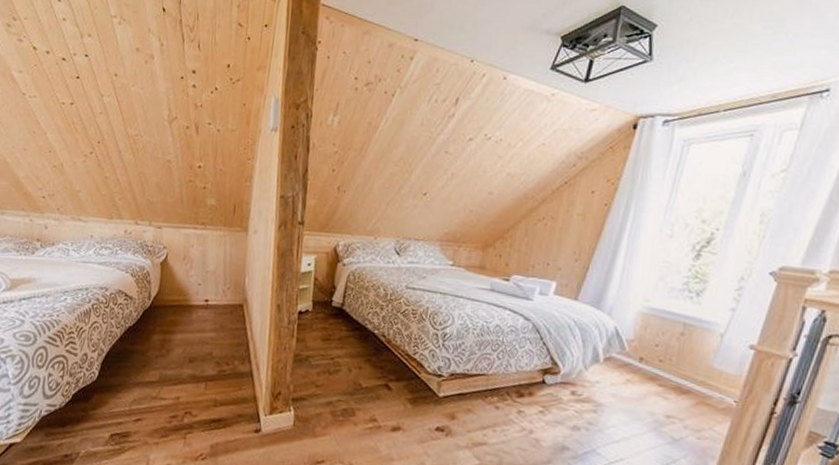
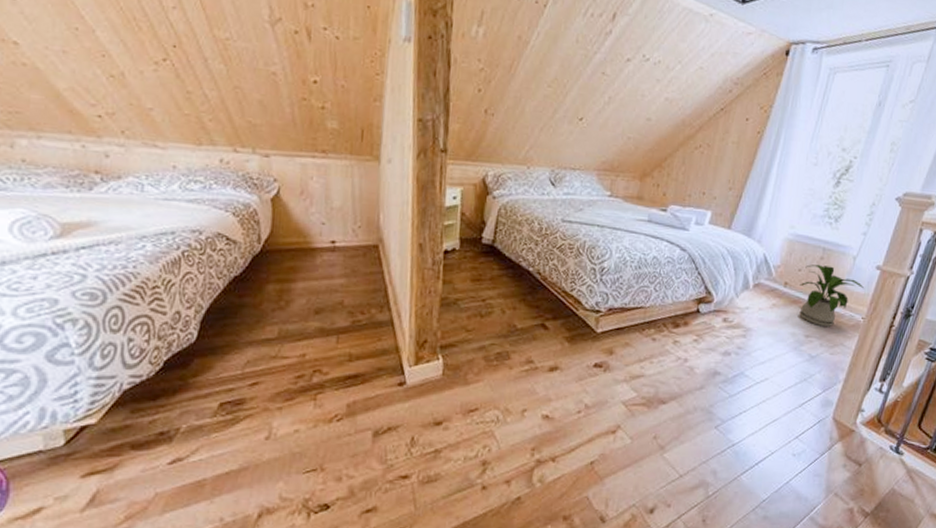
house plant: none [657,340,736,409] -> present [799,264,865,328]

